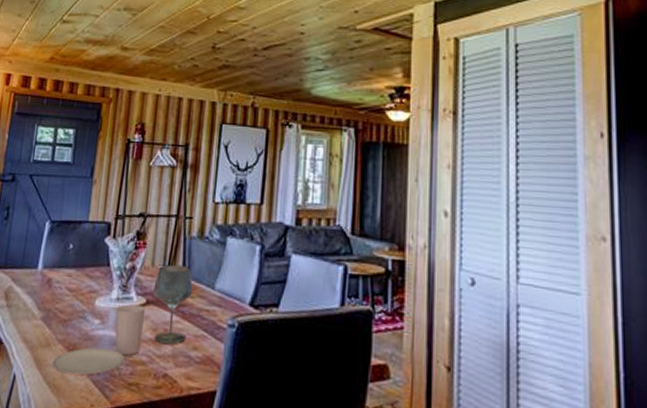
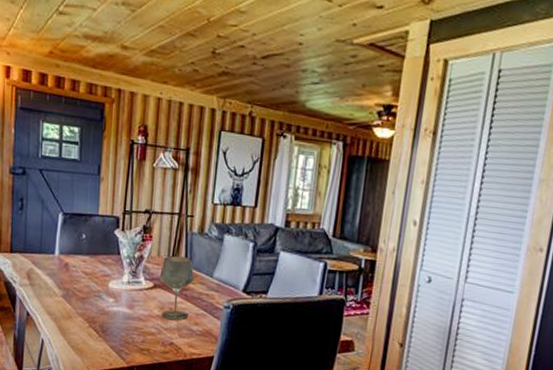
plate: present [52,347,125,376] -> none [75,320,137,342]
cup: present [115,304,146,356] -> none [127,287,154,328]

